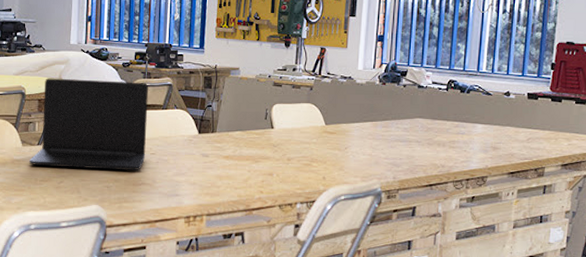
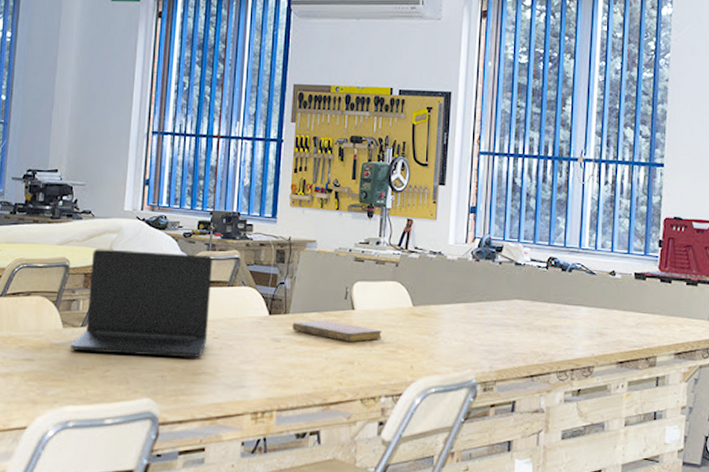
notebook: none [219,138,298,156] -> present [292,320,382,342]

